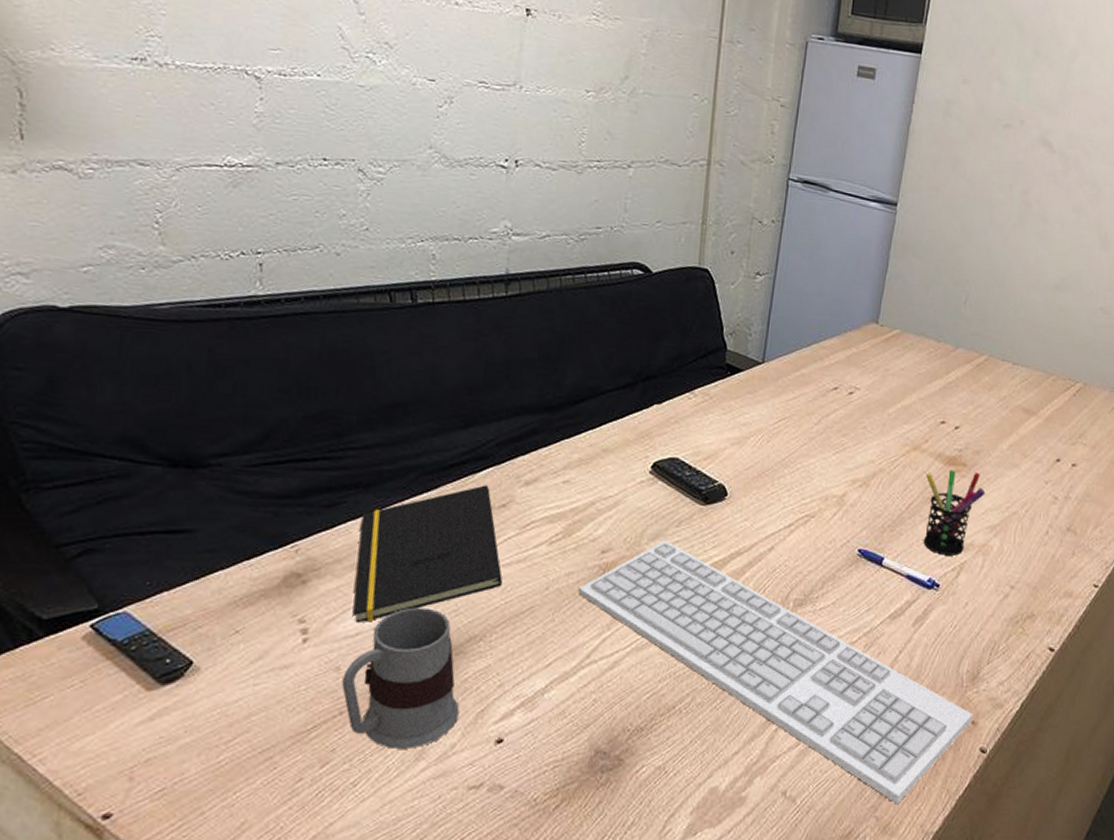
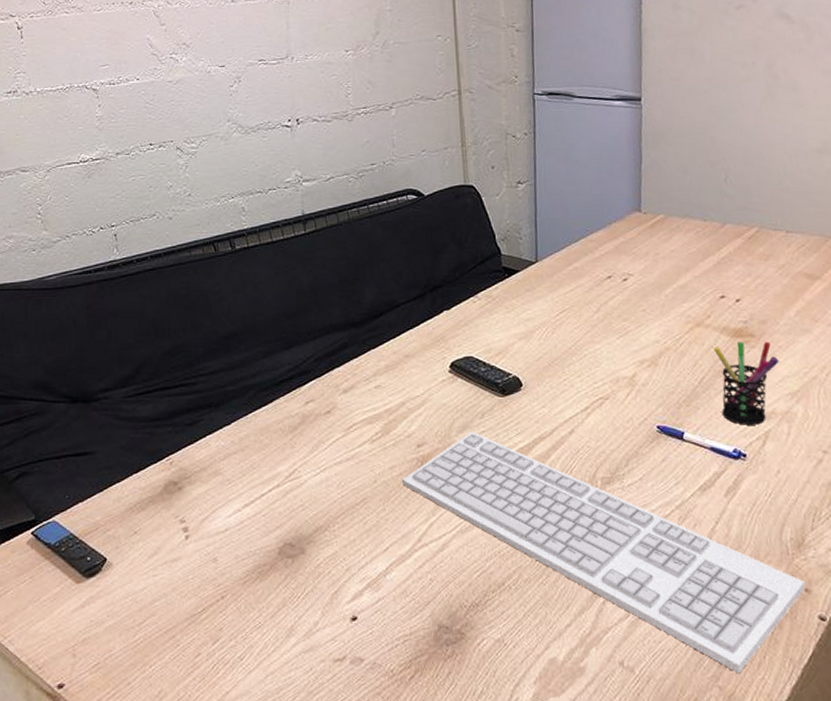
mug: present [342,607,460,749] -> none [220,504,317,627]
notepad: present [352,485,503,624] -> none [217,396,338,521]

